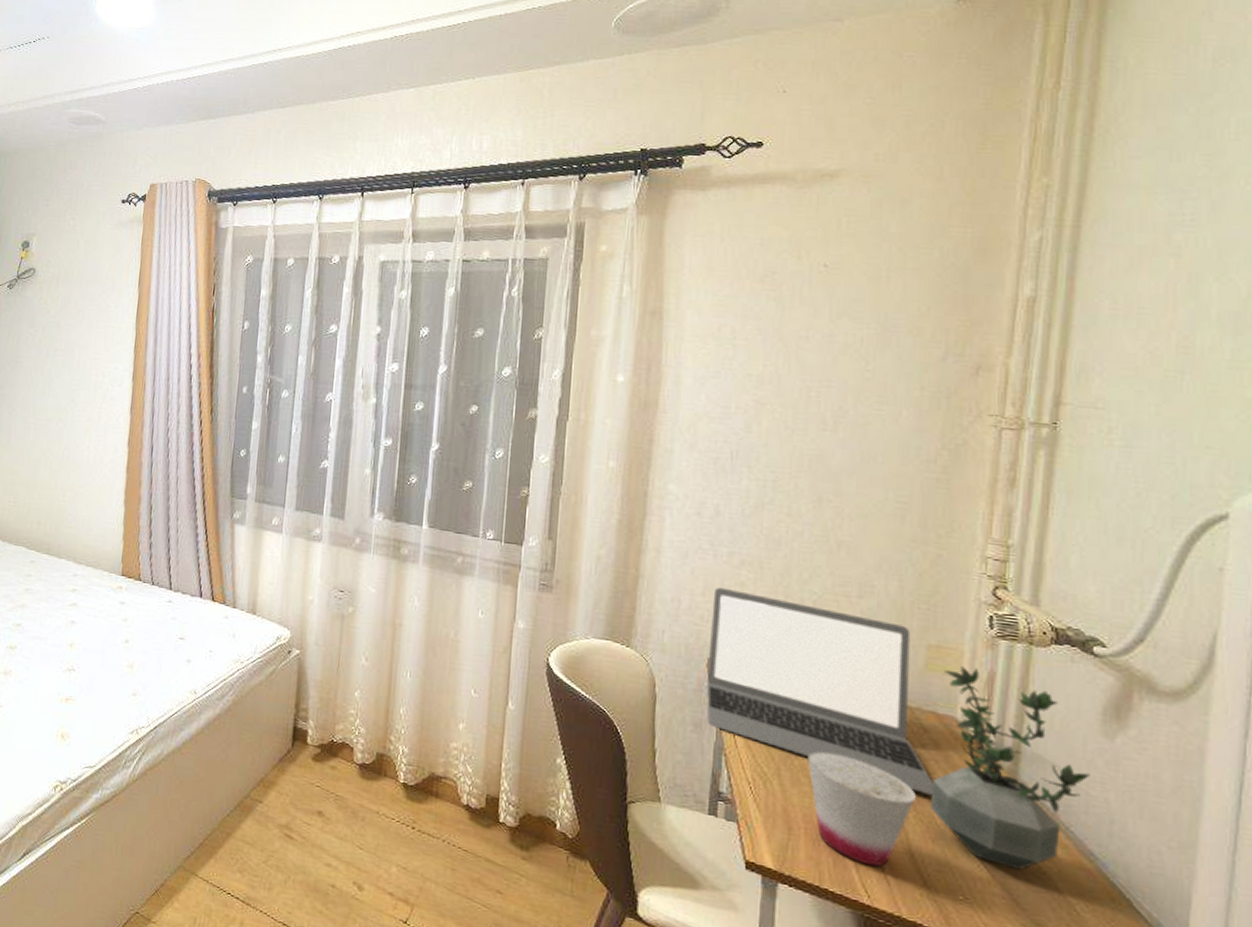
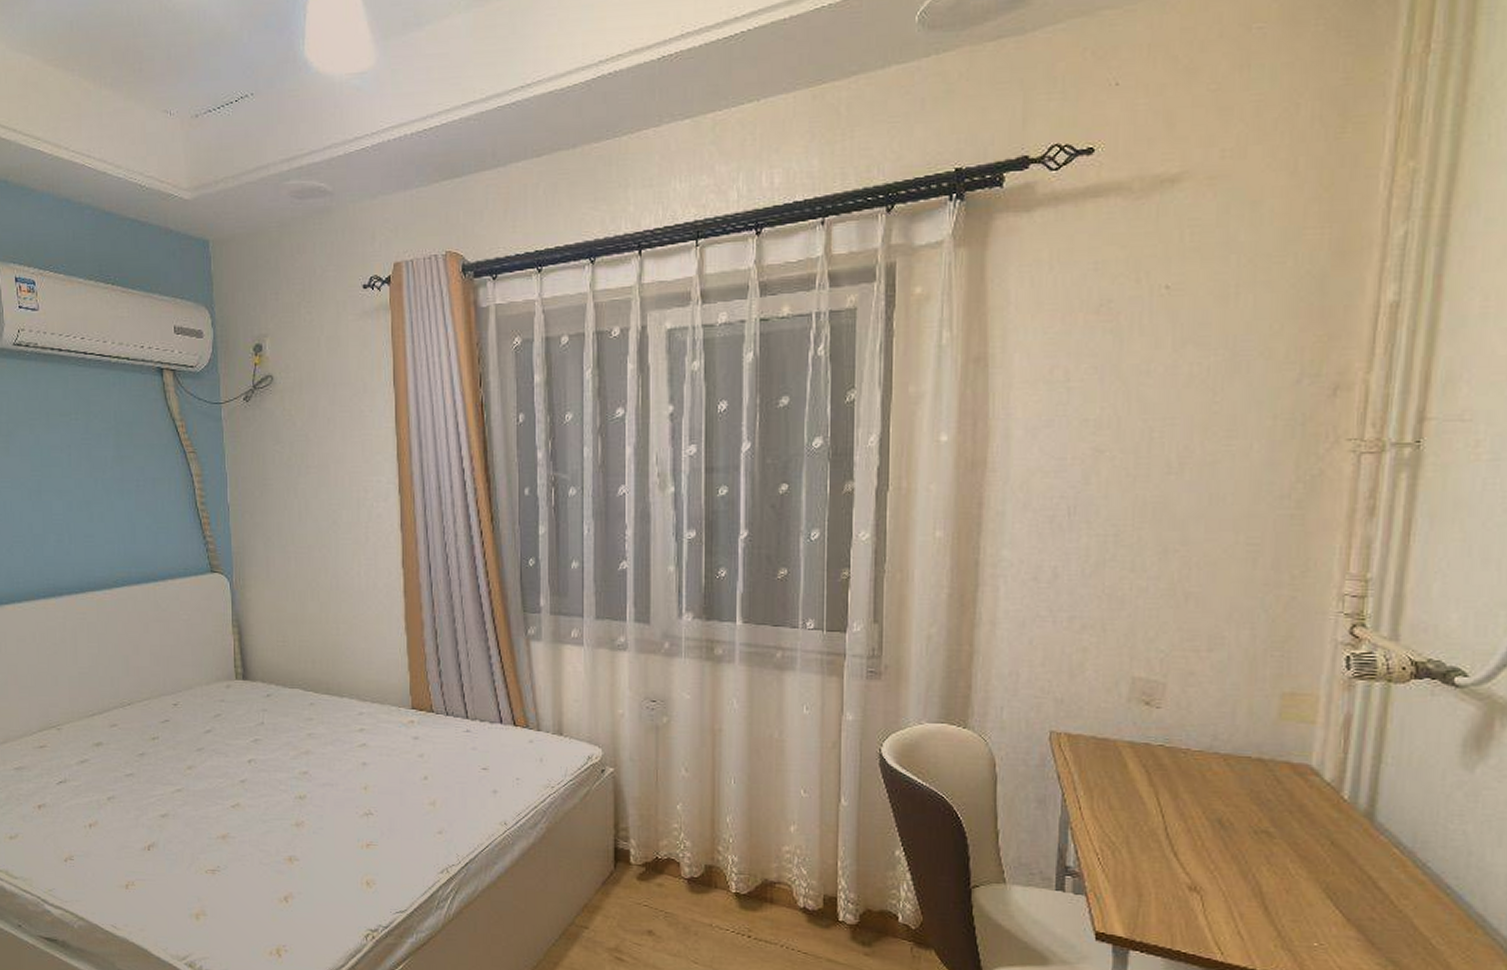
laptop: present [706,587,935,797] -> none [1049,655,1289,848]
cup: present [807,751,917,867] -> none [1157,814,1271,924]
potted plant: present [930,666,1090,870] -> none [1284,712,1448,910]

